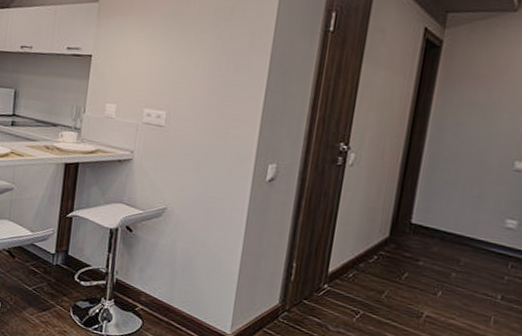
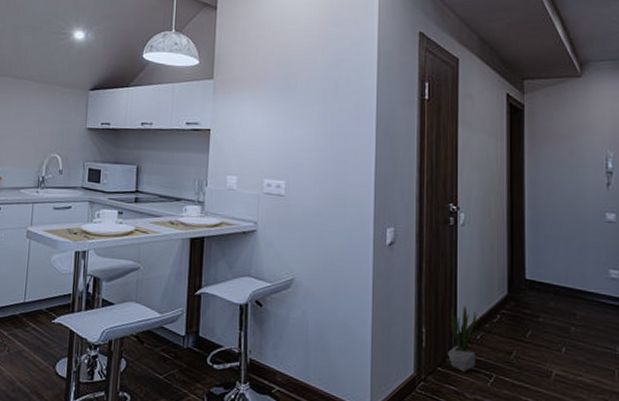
potted plant: none [316,245,352,307] -> present [448,306,477,373]

